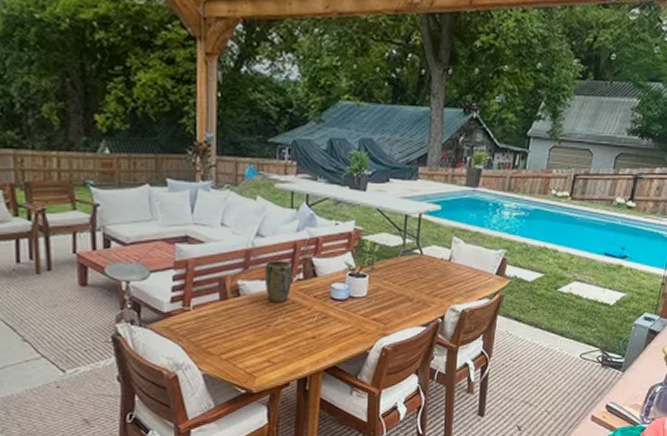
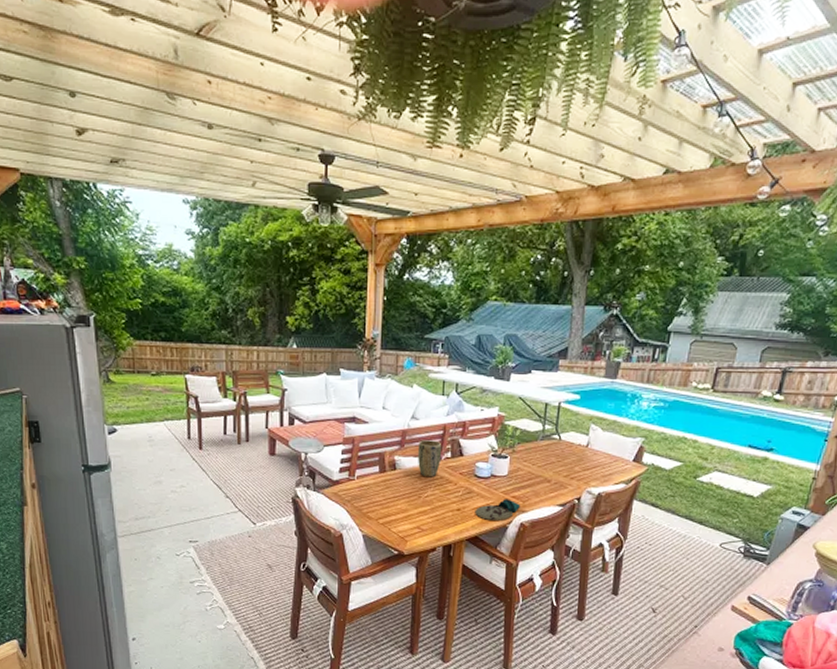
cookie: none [332,322,381,347] -> present [475,499,520,520]

